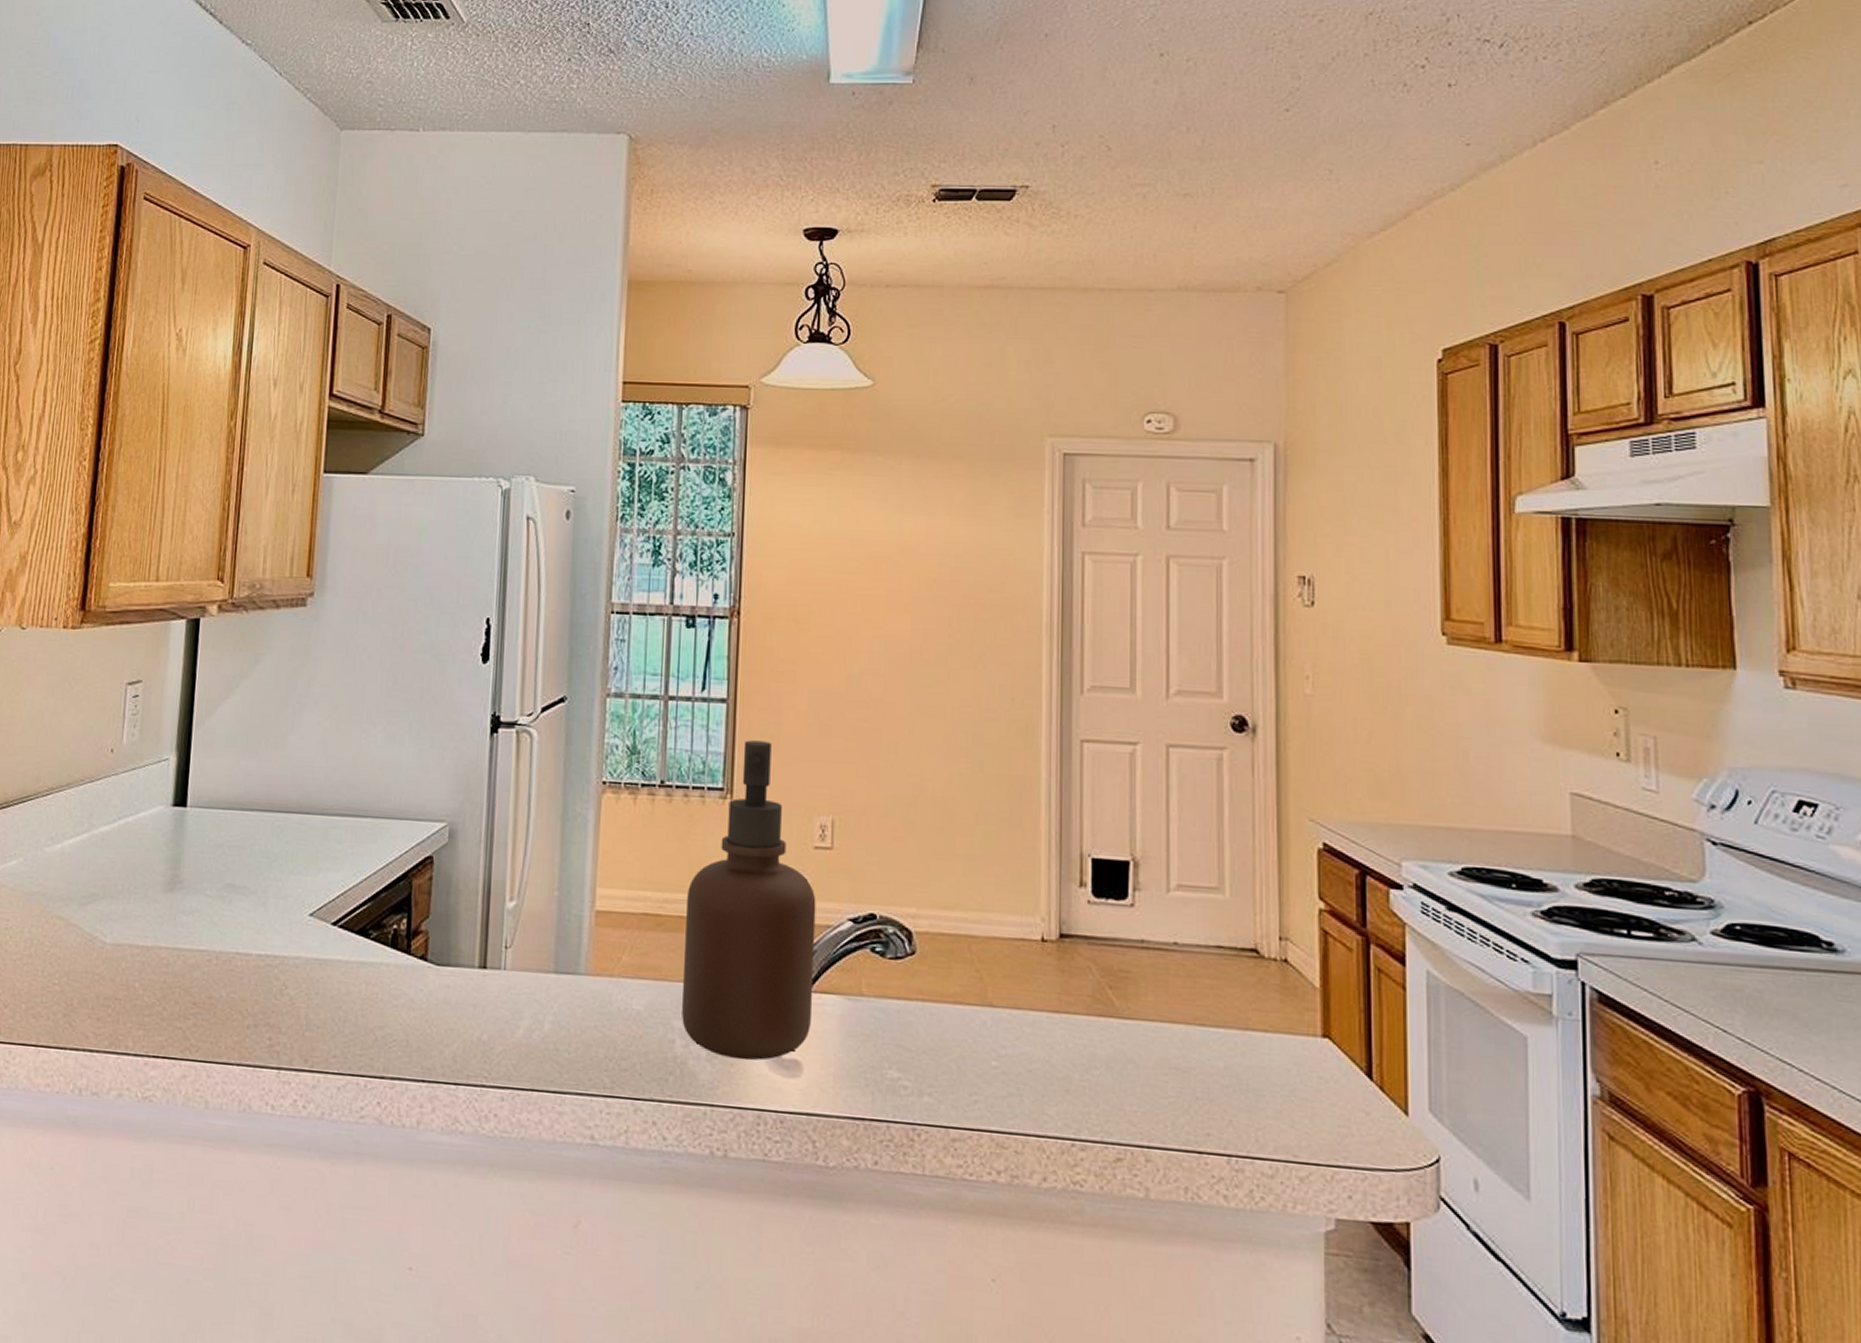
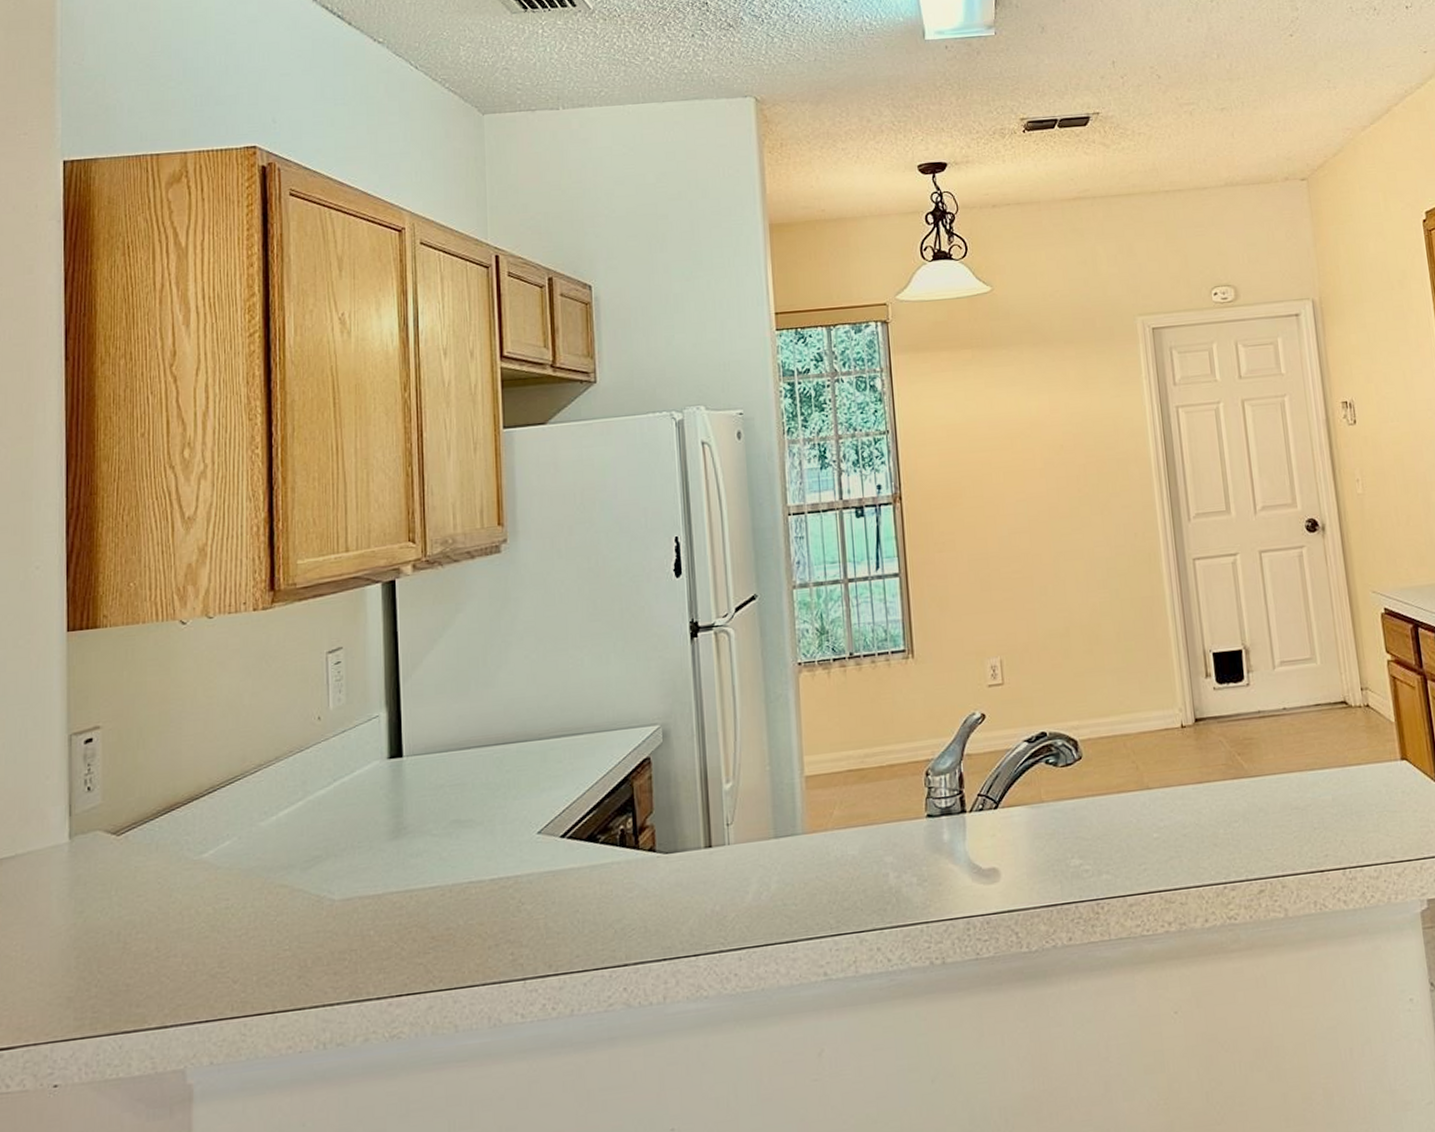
soap dispenser: present [681,740,816,1061] -> none [884,603,1003,879]

